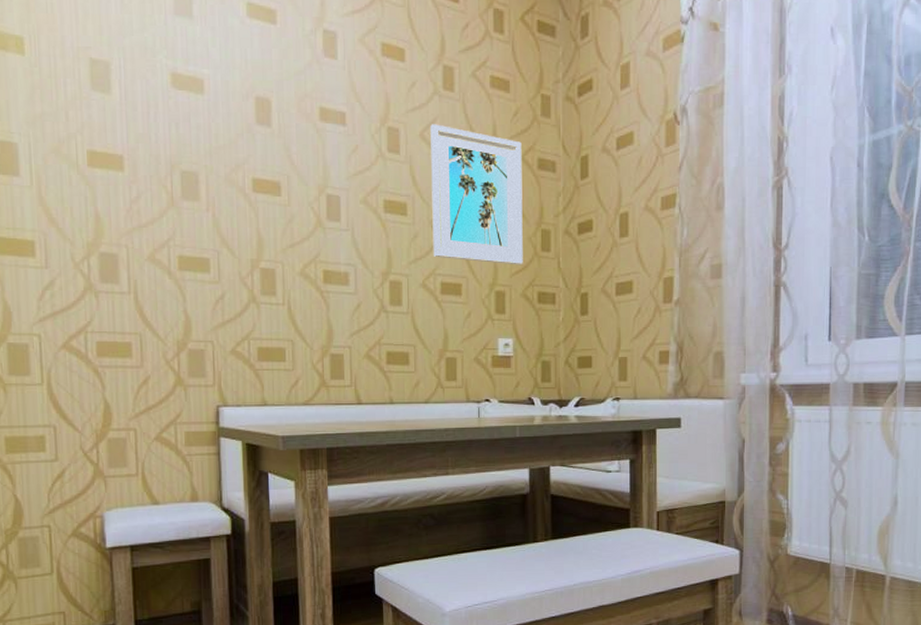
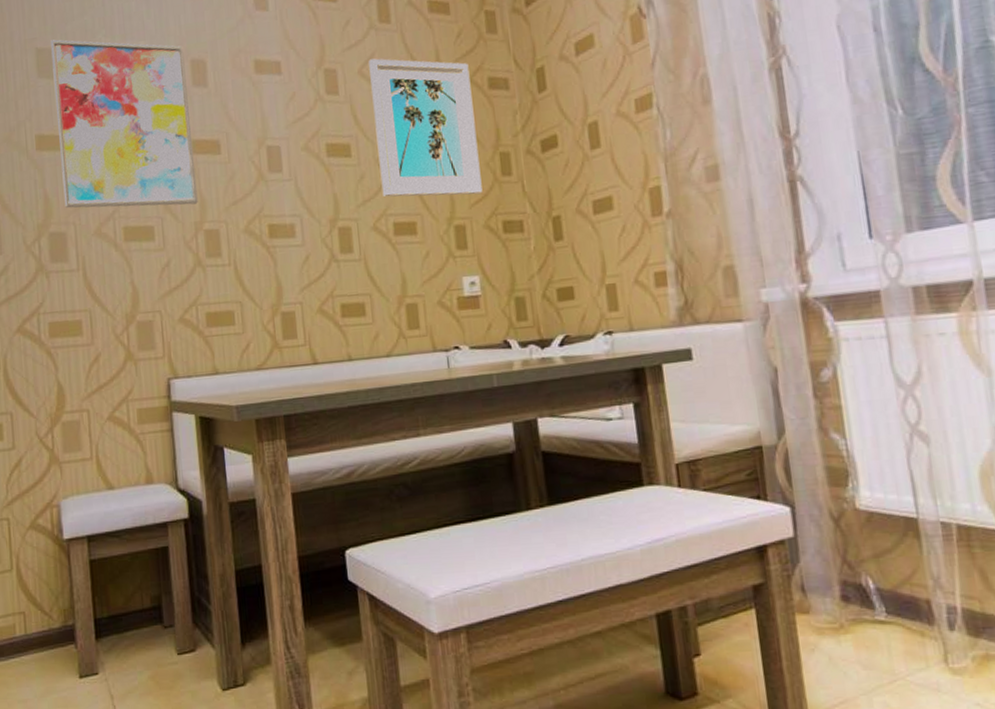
wall art: none [106,52,256,242] -> present [50,39,198,209]

